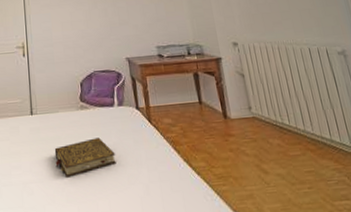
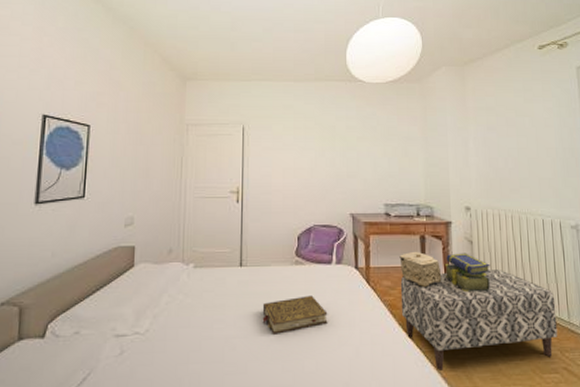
decorative box: none [176,88,220,123] -> present [399,251,442,288]
bench: none [180,100,343,204] -> present [400,270,558,371]
stack of books: none [220,86,268,125] -> present [444,253,491,293]

